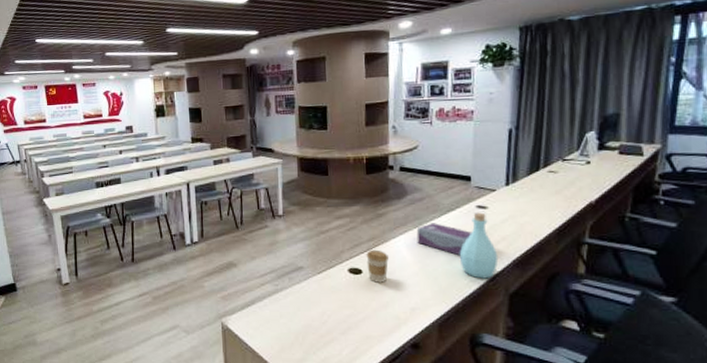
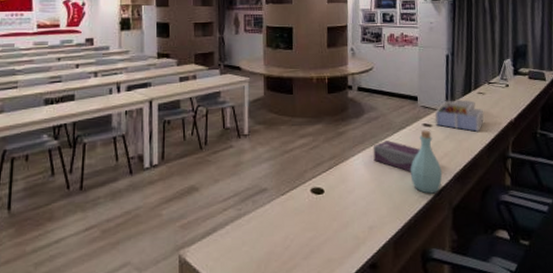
coffee cup: present [366,249,389,283] -> none [328,168,348,202]
desk organizer: none [491,179,555,216] -> present [434,99,484,133]

